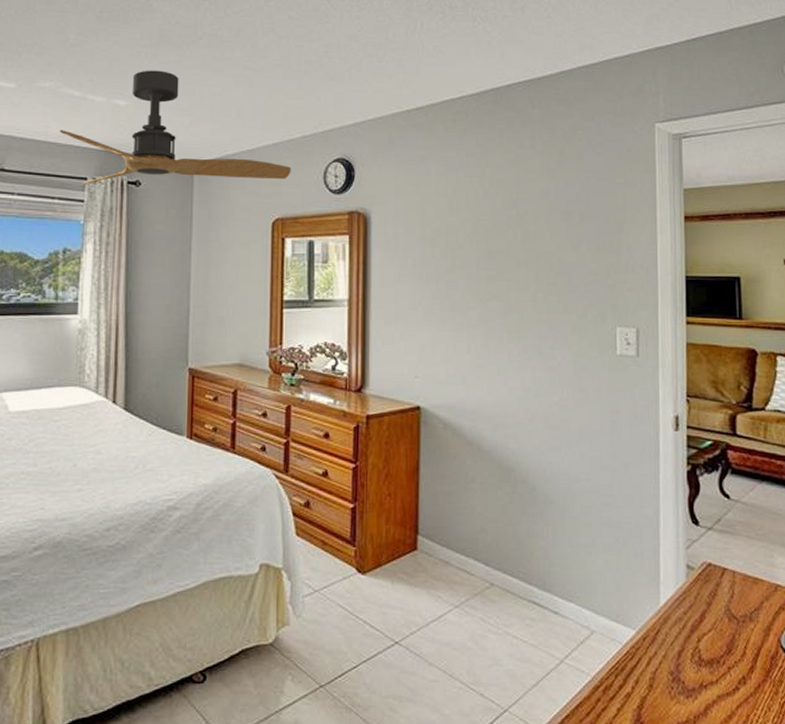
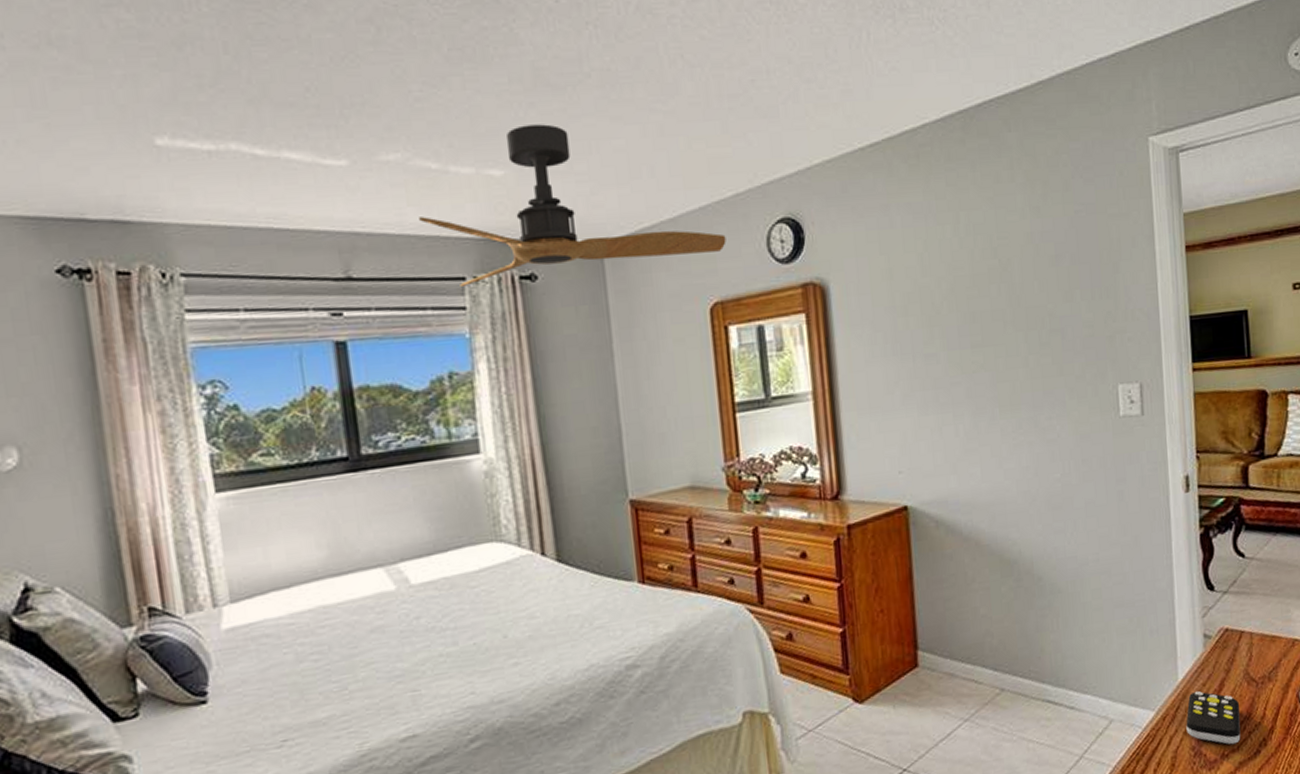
remote control: none [665,618,720,677] -> present [1186,690,1241,745]

